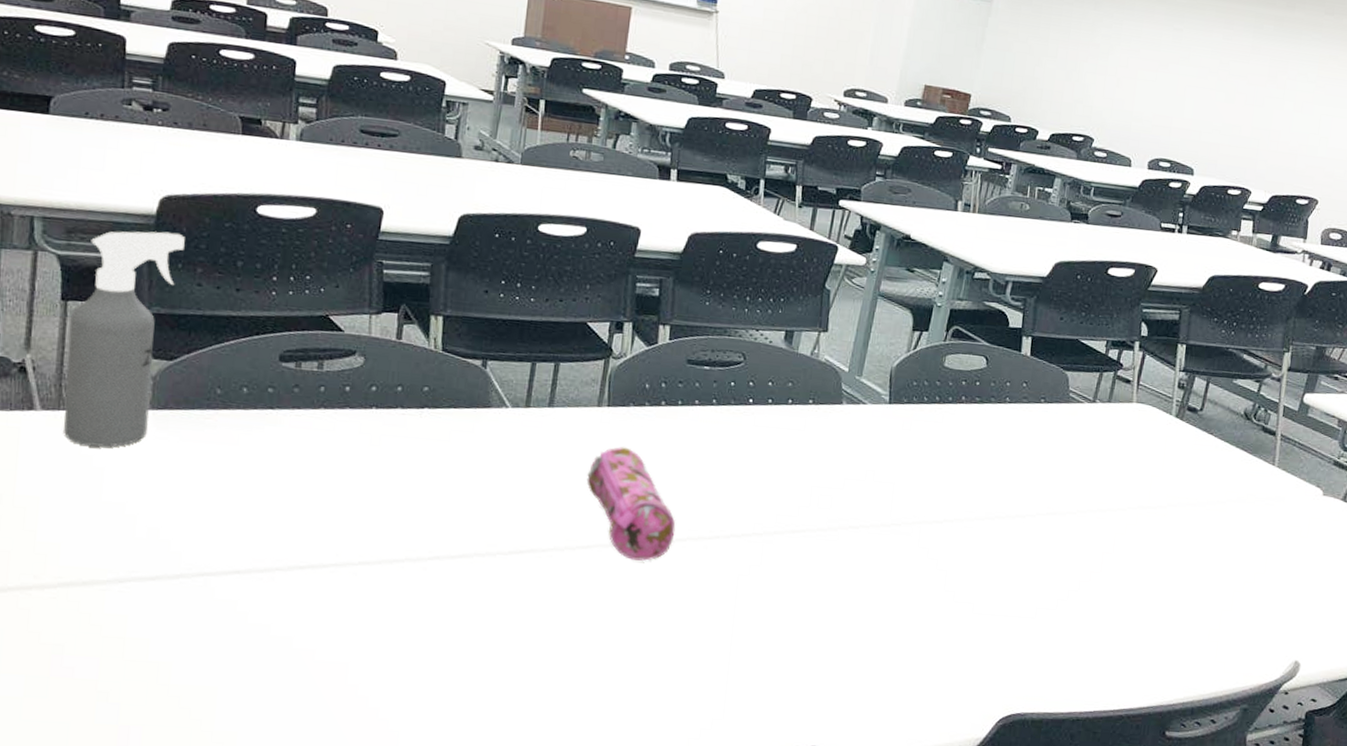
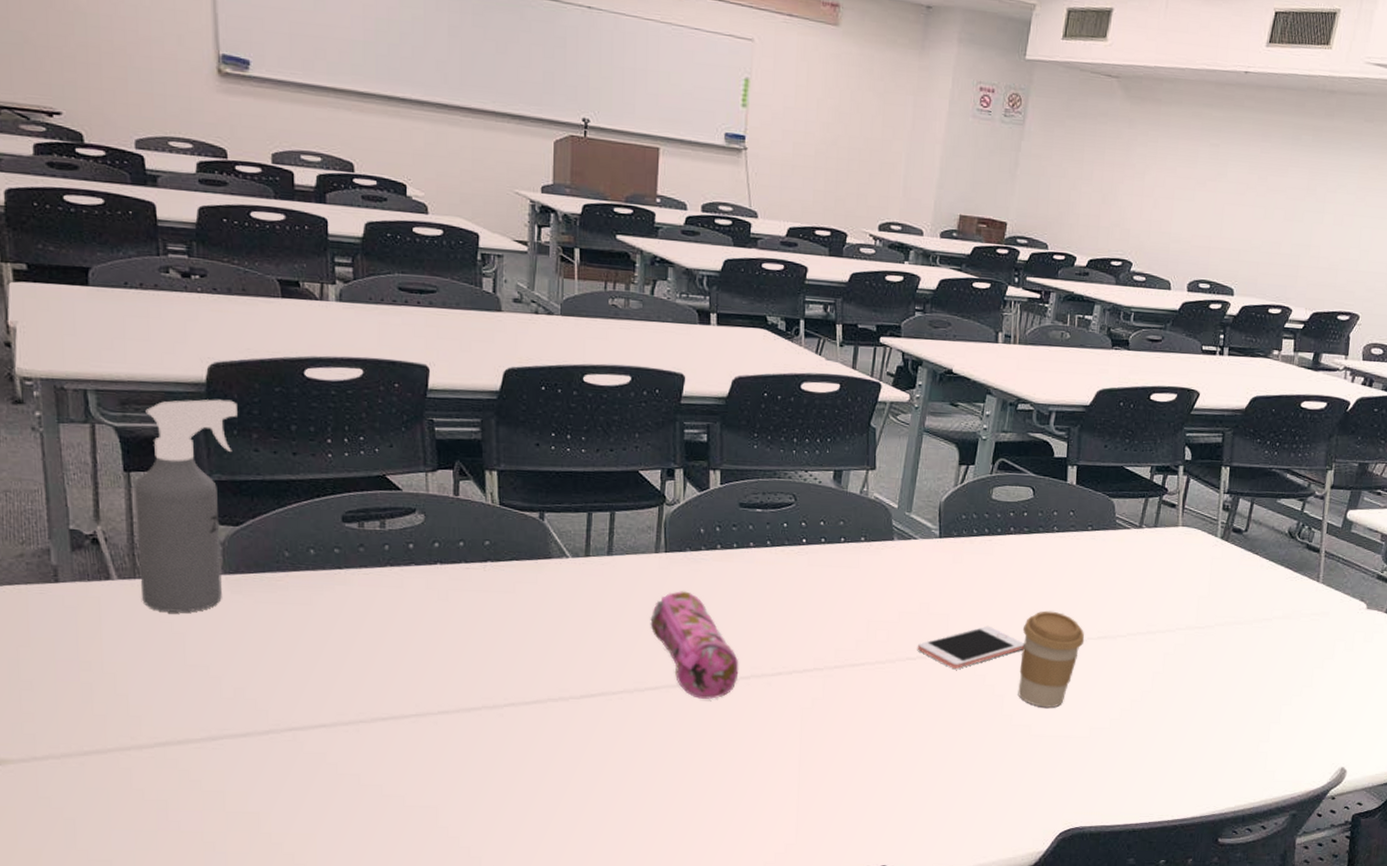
cell phone: none [860,496,971,540] -> present [917,625,1024,669]
coffee cup: none [962,483,1034,585] -> present [1018,610,1085,708]

